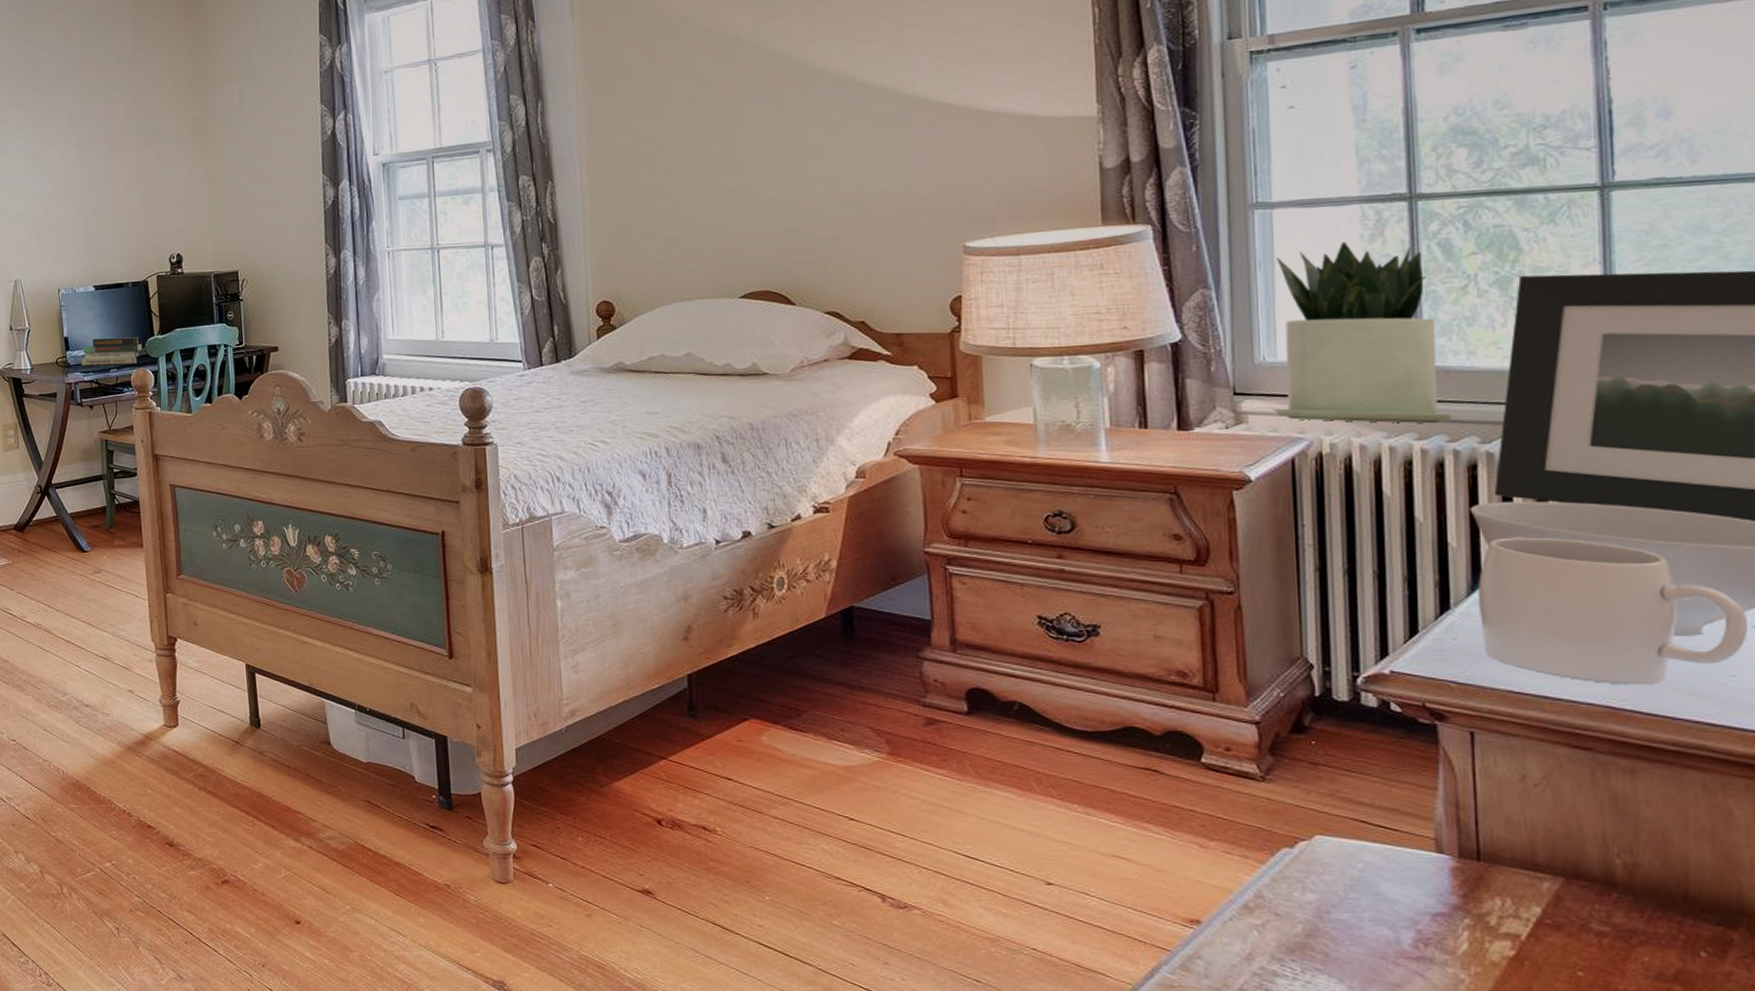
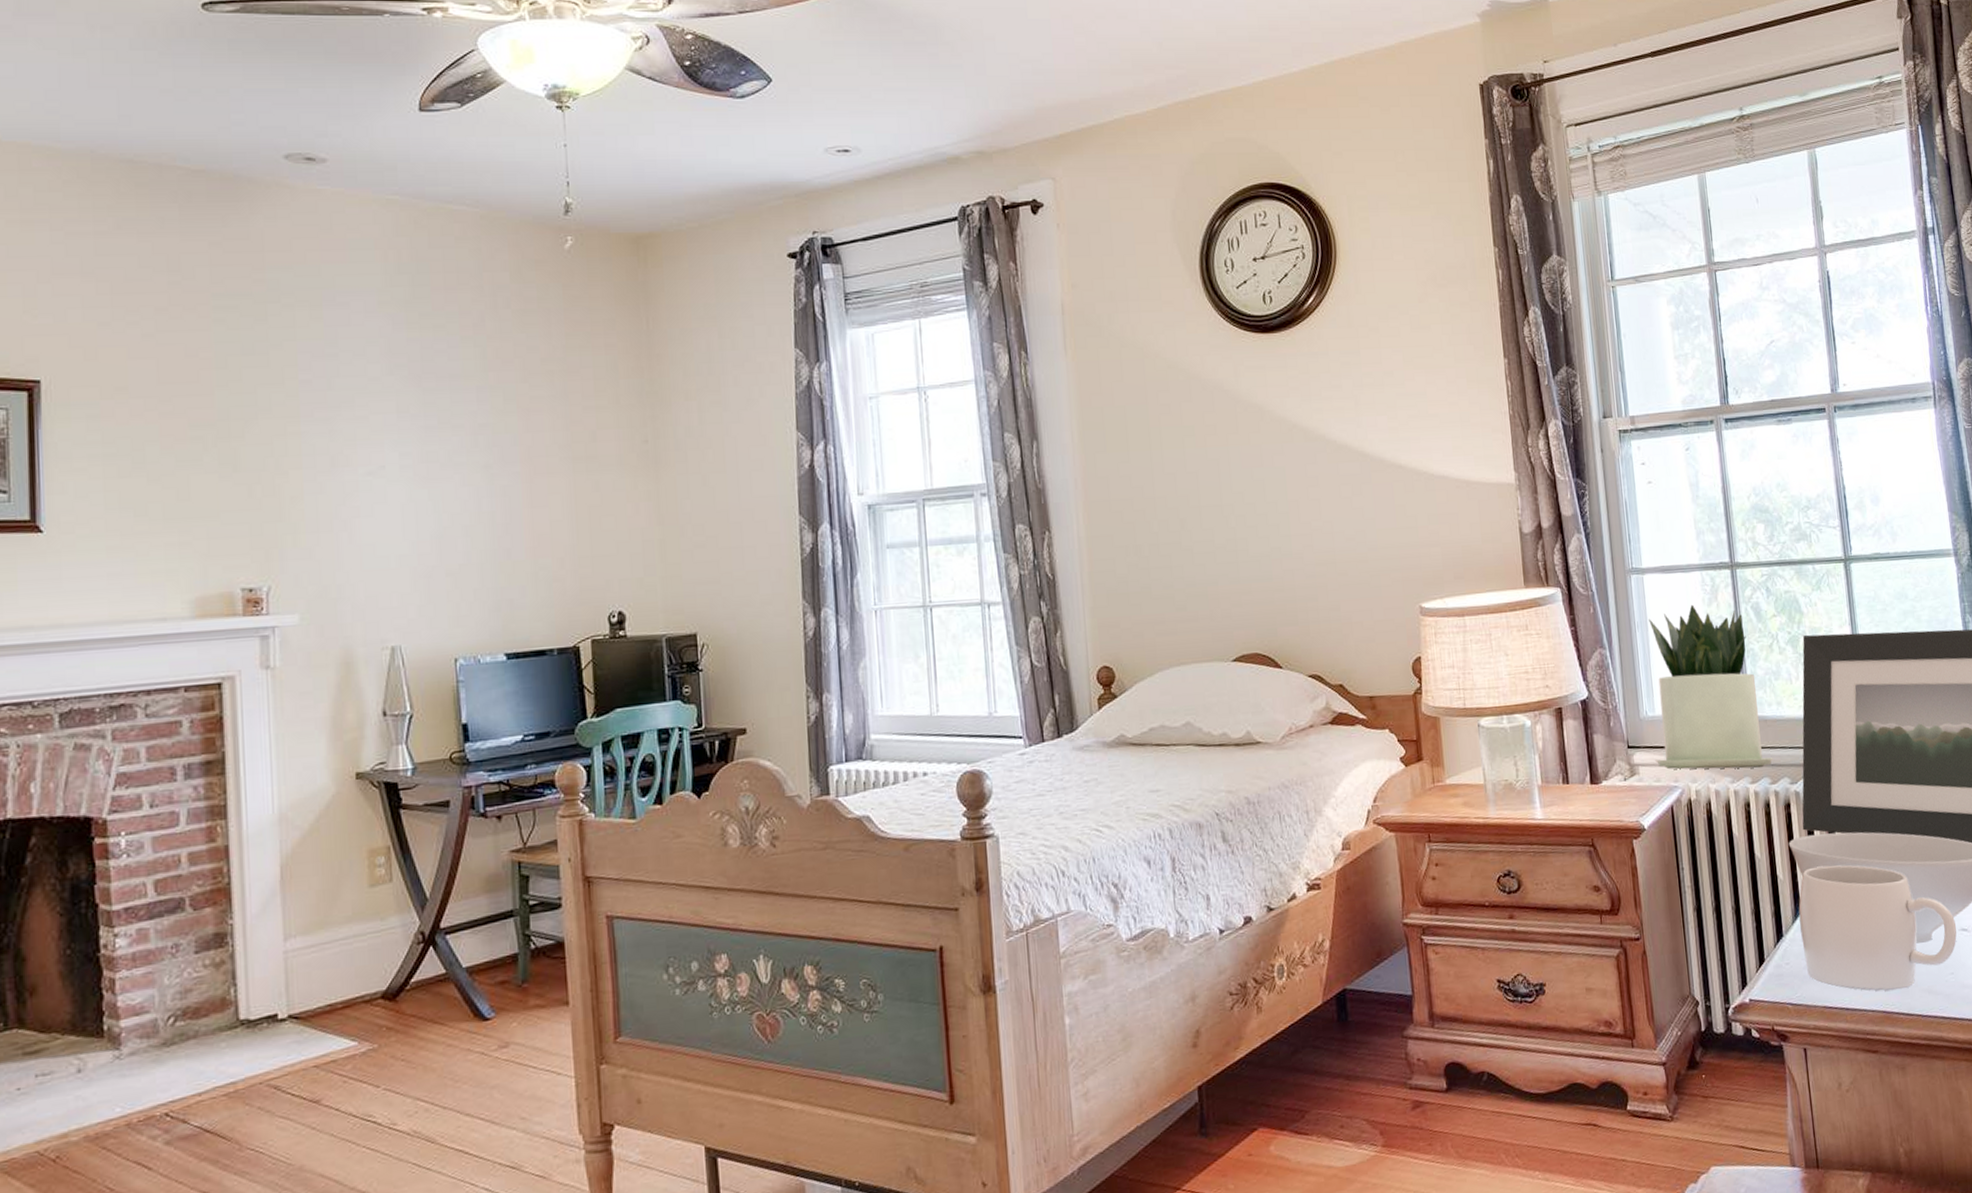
books: present [81,337,143,366] -> none [485,721,571,762]

